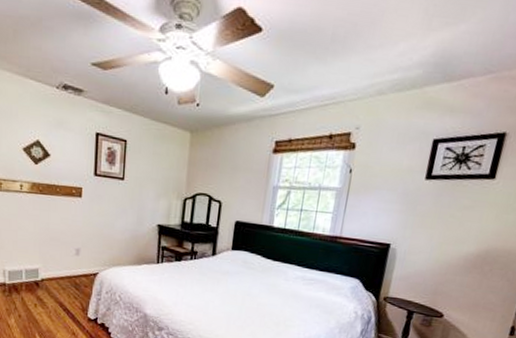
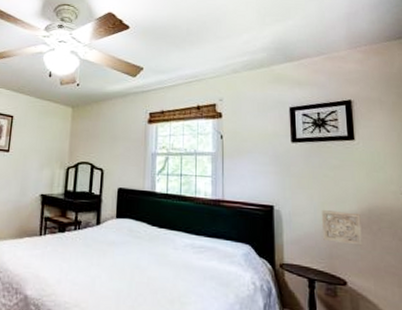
wall ornament: none [432,250,476,286] -> present [321,210,363,247]

